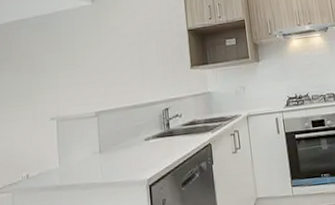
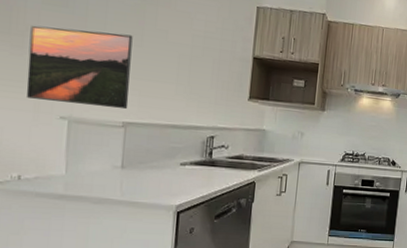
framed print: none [25,38,98,108] -> present [26,24,133,110]

